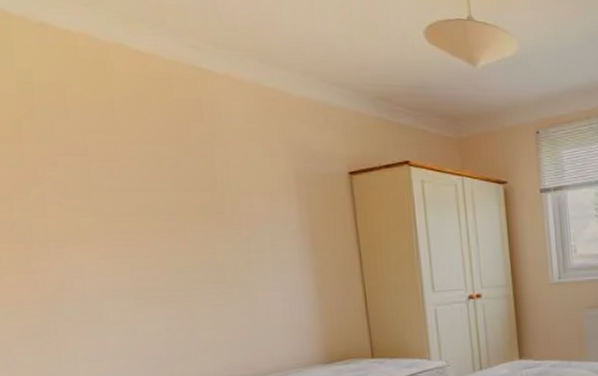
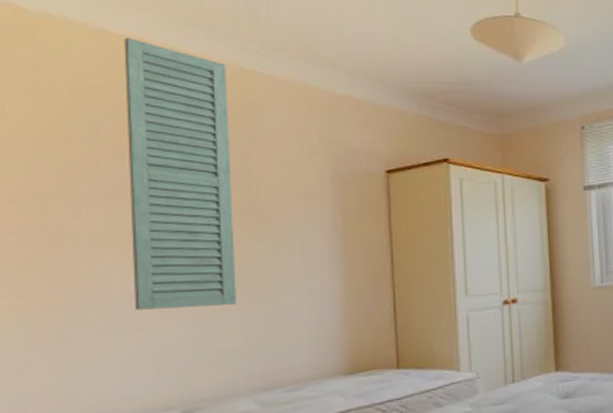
wall art: none [68,32,212,305] -> present [124,37,236,310]

